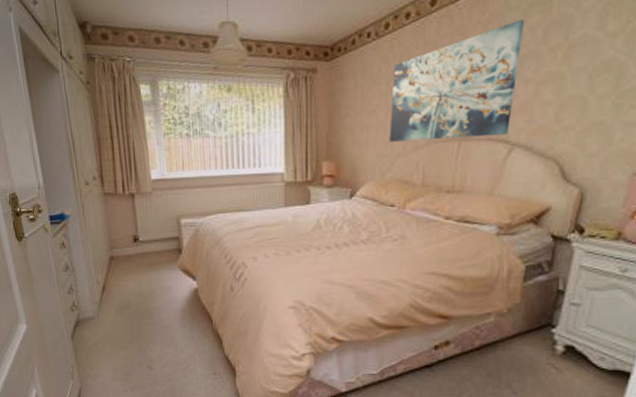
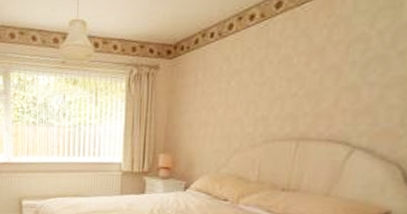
wall art: present [389,20,525,142] -> none [226,24,373,139]

